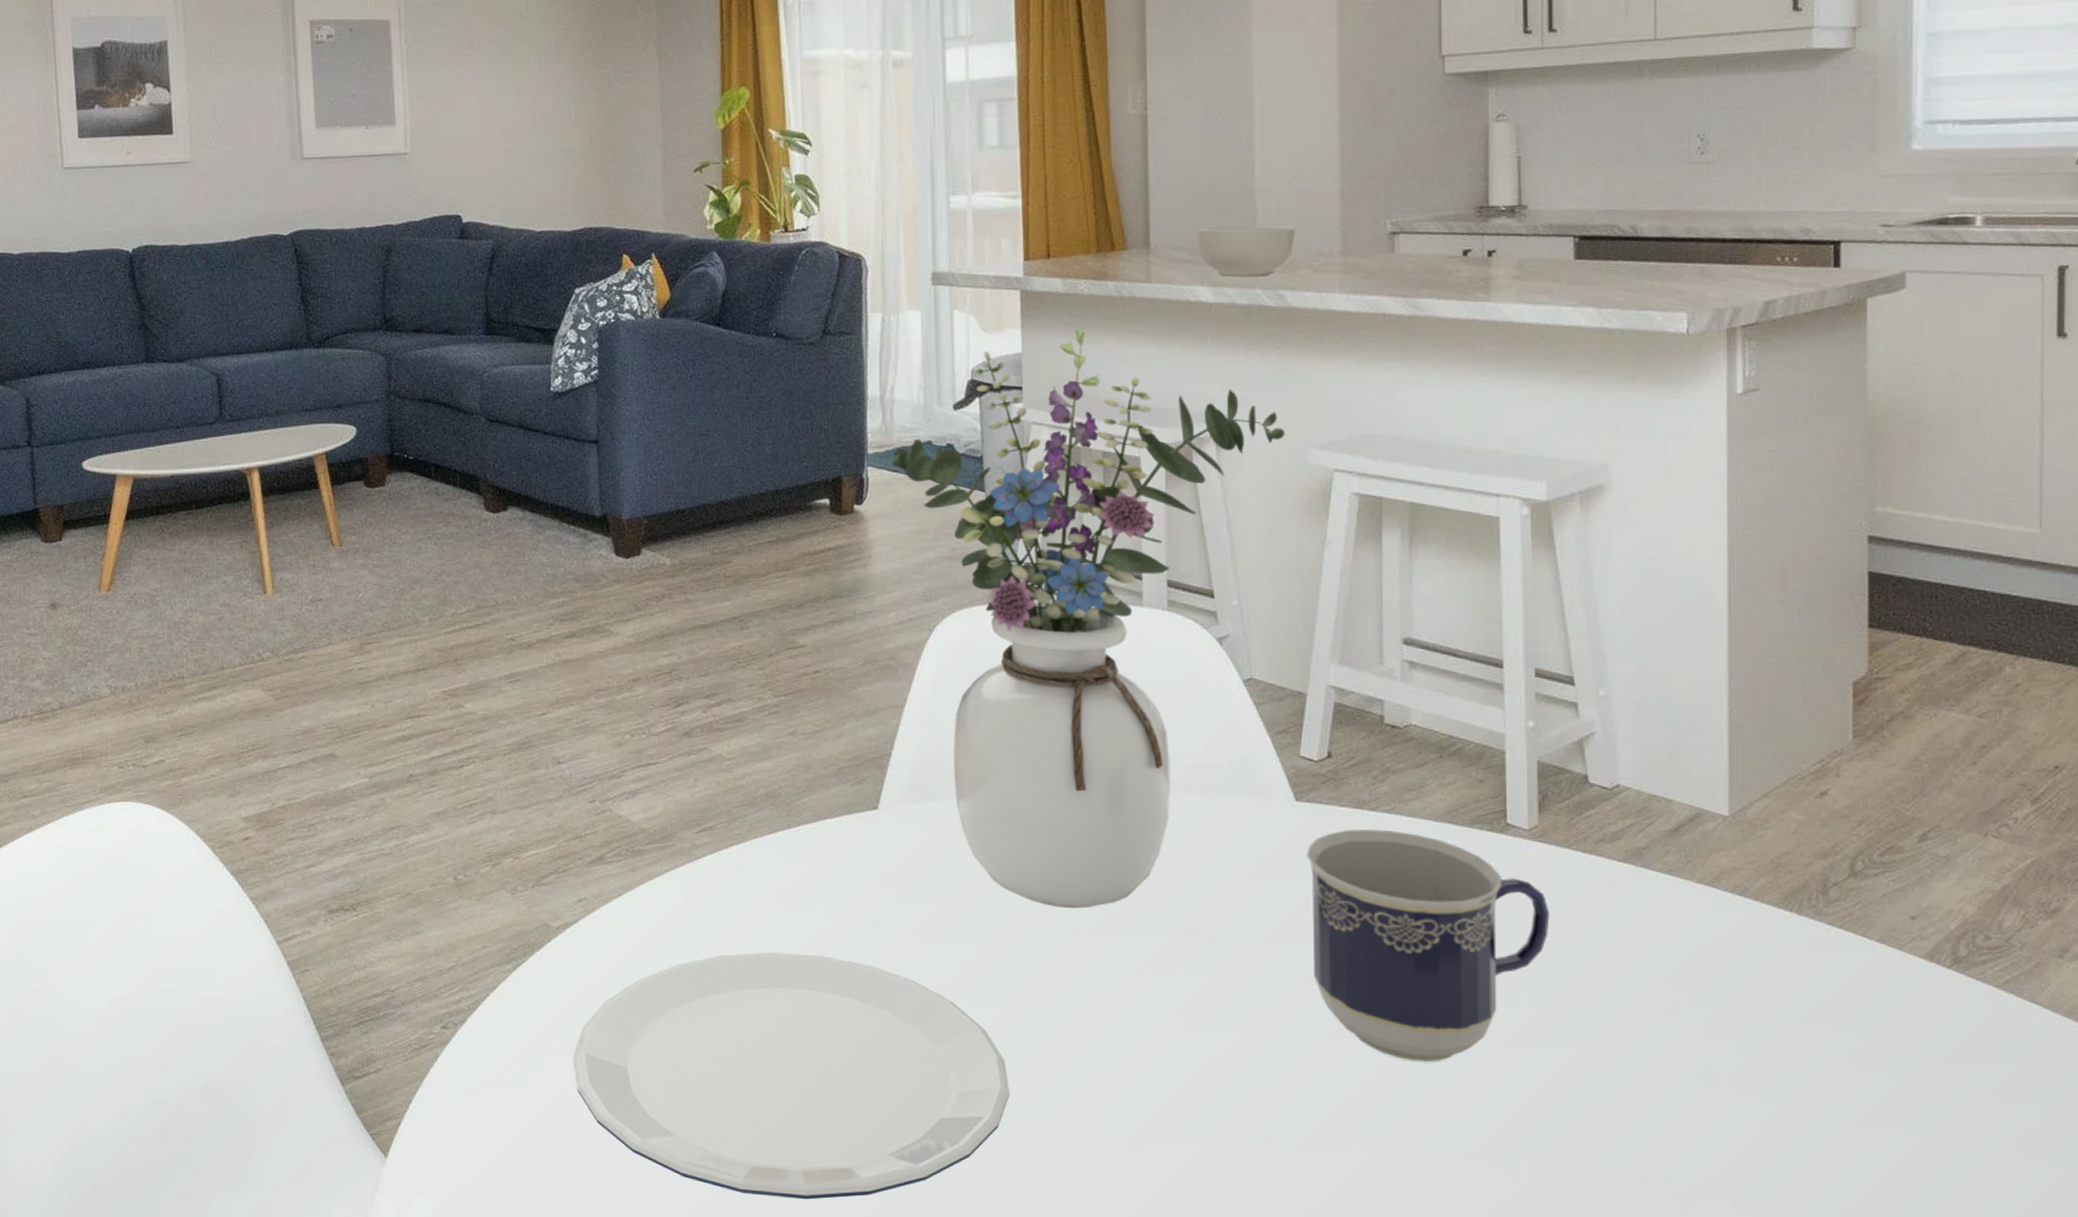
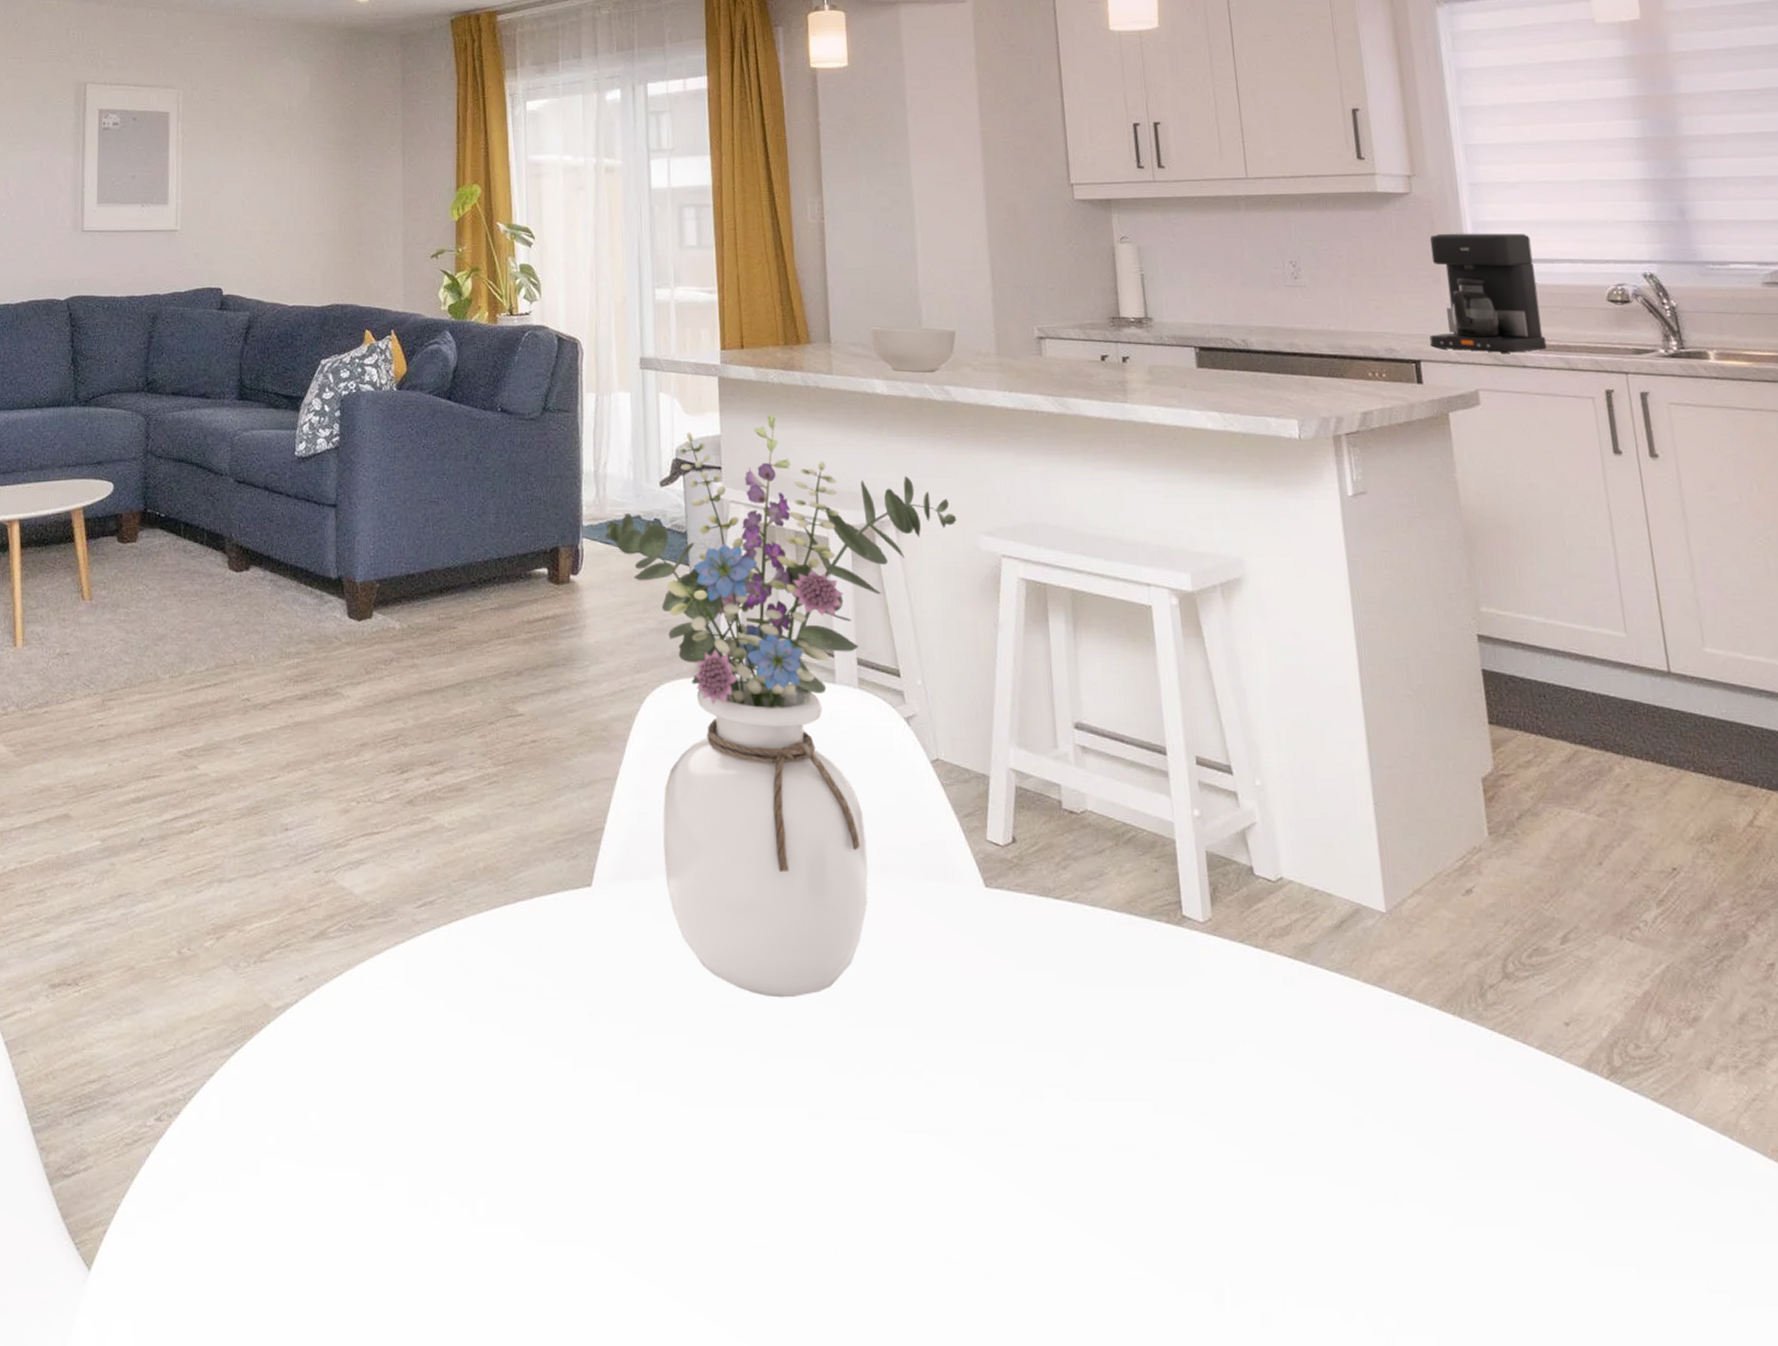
plate: present [572,953,1009,1200] -> none [286,1040,722,1327]
cup: present [1306,829,1550,1061] -> none [998,919,1231,1174]
coffee maker: none [1855,90,1995,230] -> present [1429,233,1547,354]

